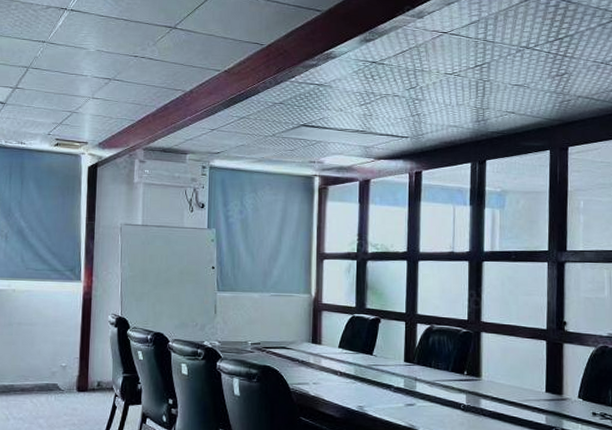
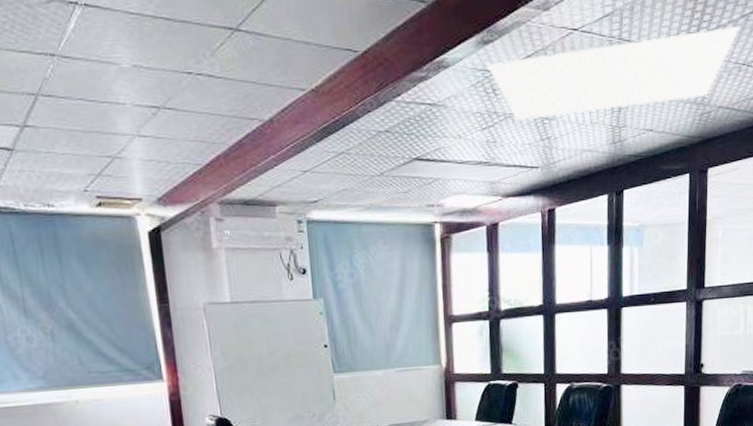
light panel: none [368,33,597,100] -> present [488,27,739,120]

